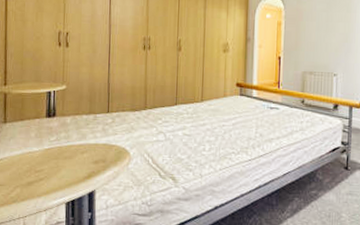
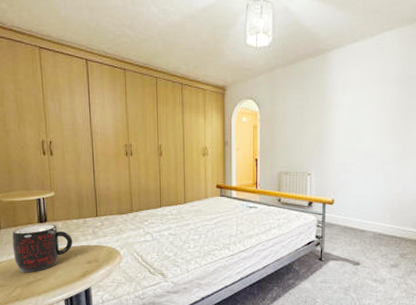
mug: none [16,118,81,172] -> present [12,224,73,273]

